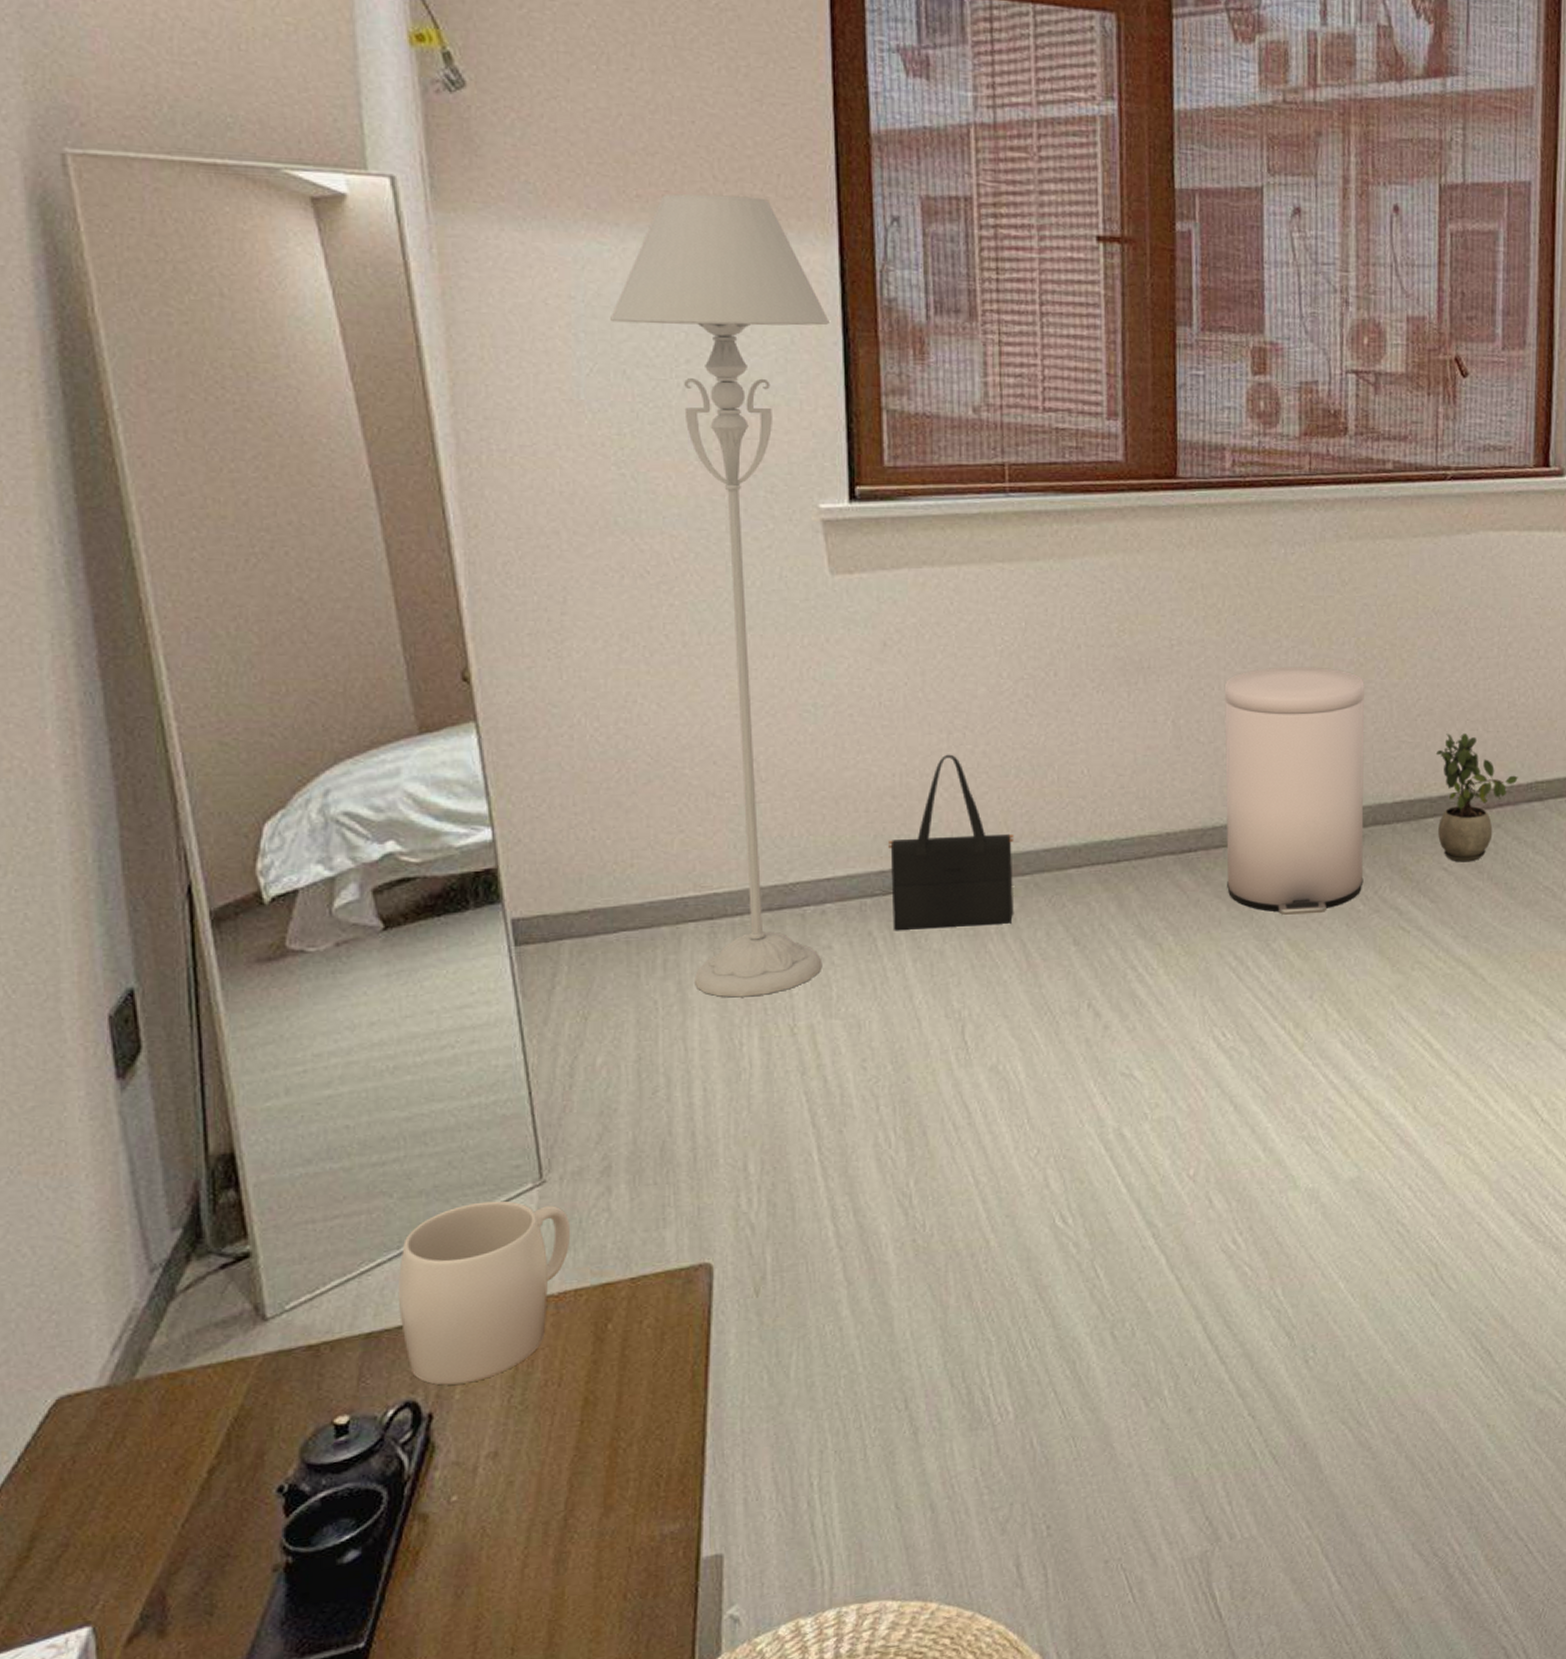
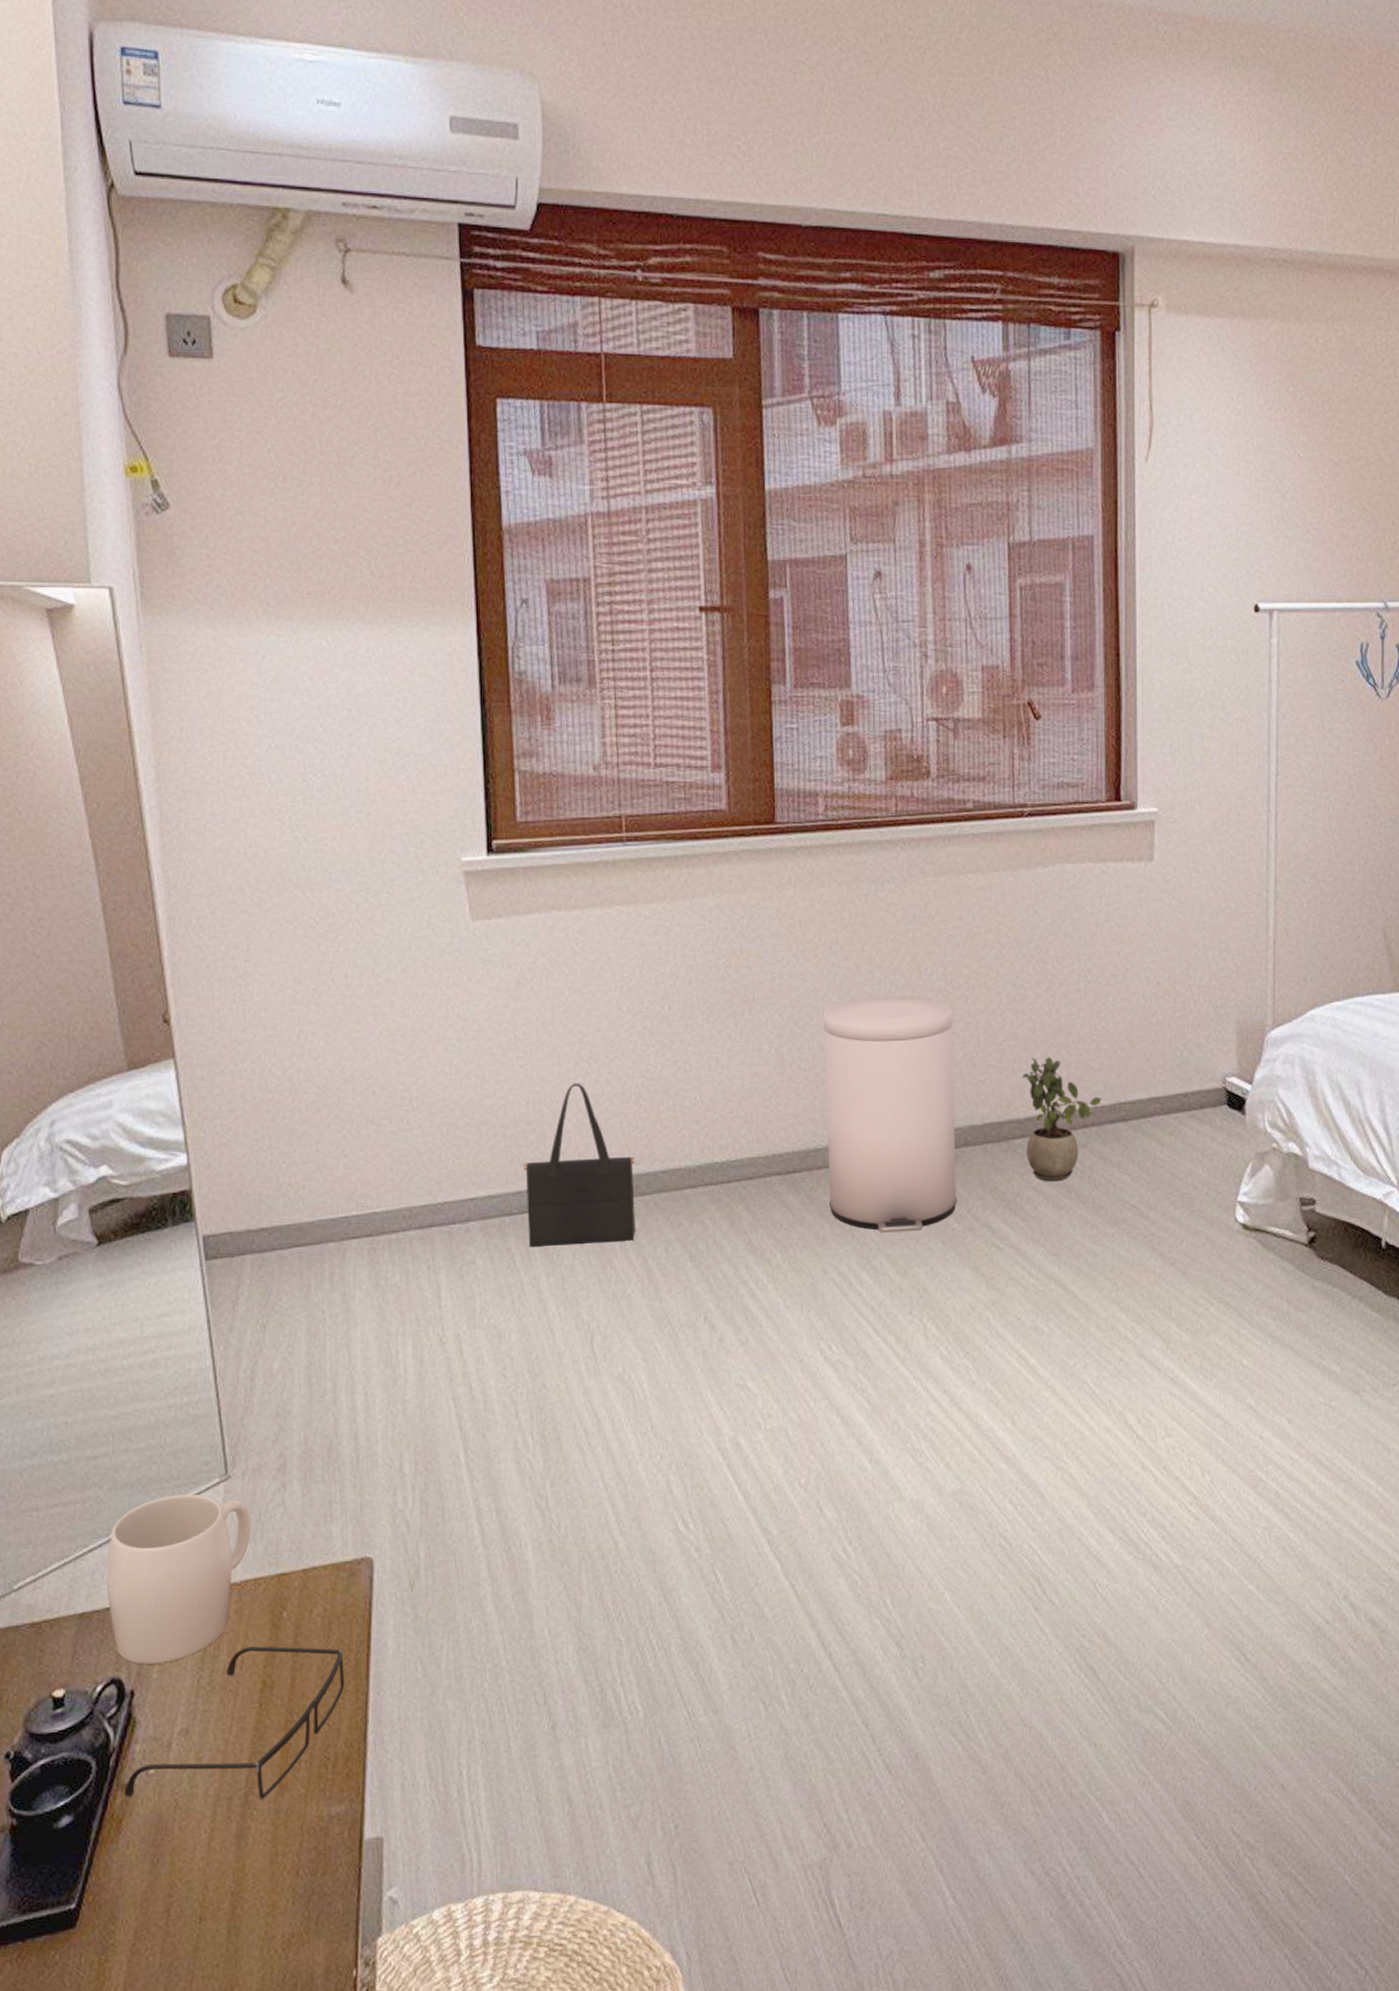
glasses: none [422,1360,679,1527] -> present [124,1646,344,1799]
floor lamp: present [610,194,829,998] -> none [286,588,469,1309]

